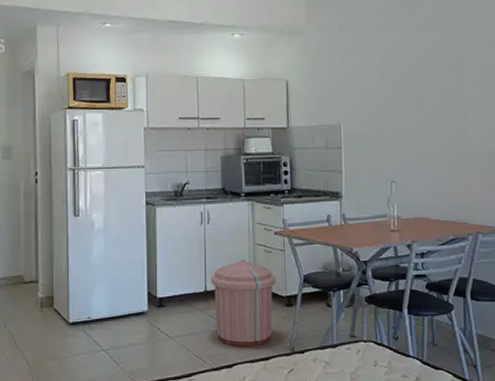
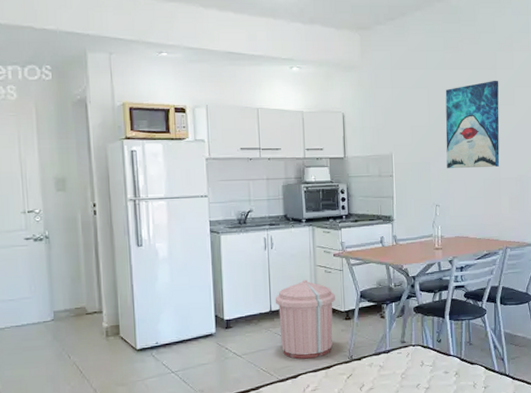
wall art: none [401,41,468,140] -> present [445,80,500,168]

